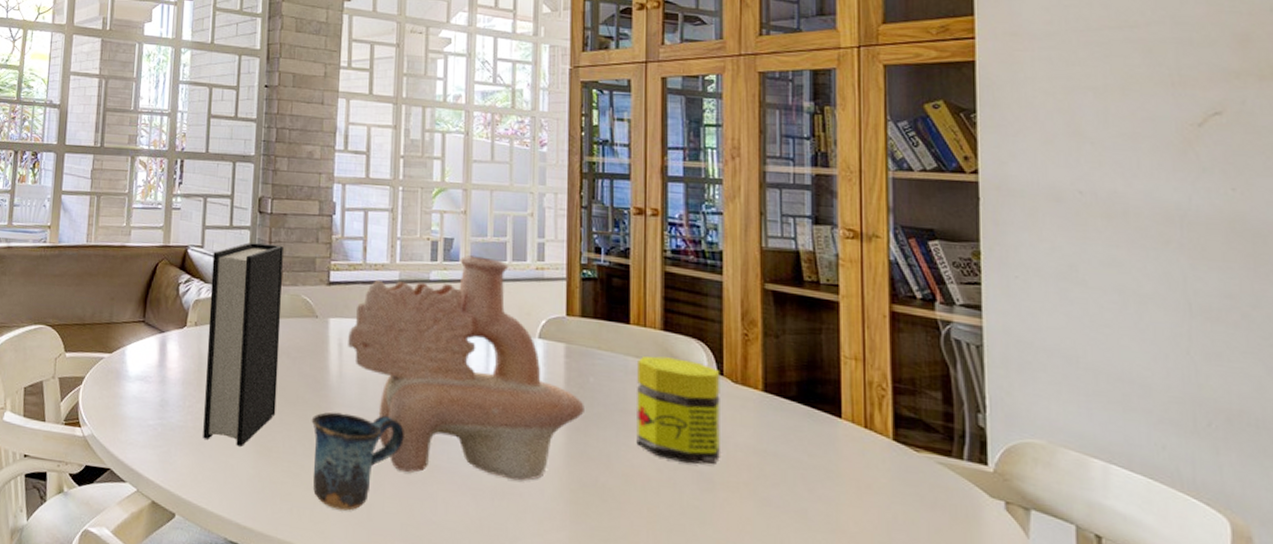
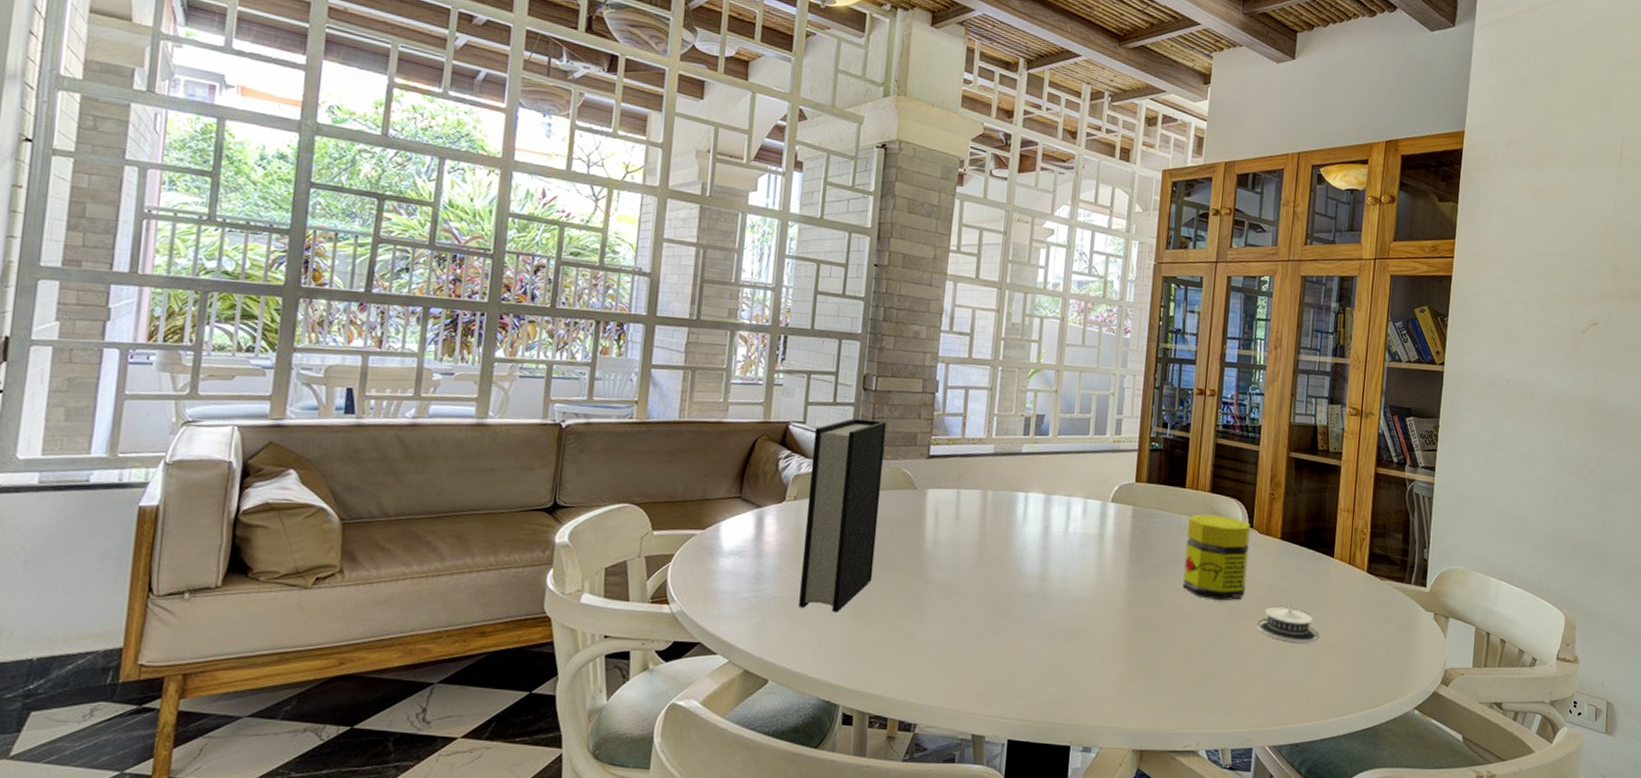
mug: present [311,412,404,511] -> none [905,575,991,663]
decorative vase: present [348,255,584,481] -> none [943,430,1144,625]
architectural model: none [740,475,832,528] -> present [1256,605,1320,644]

